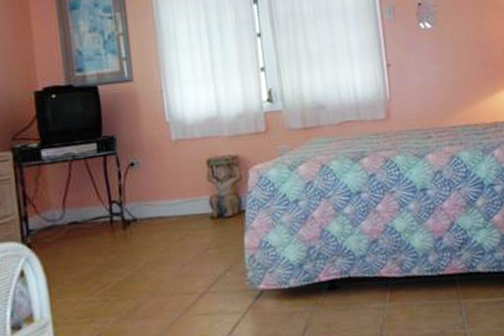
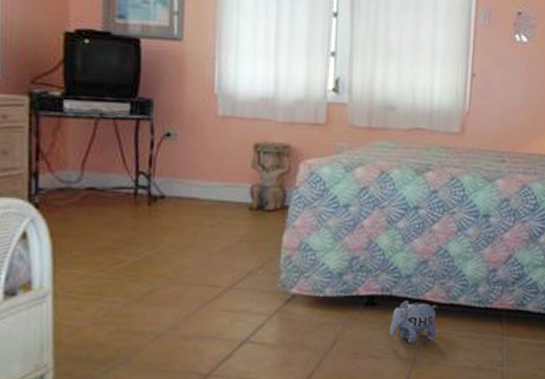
plush toy: none [353,278,398,320] -> present [389,299,438,343]

